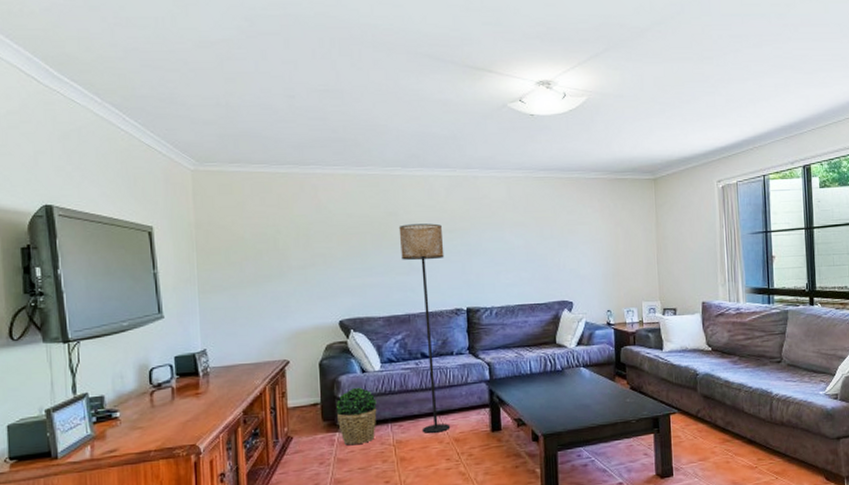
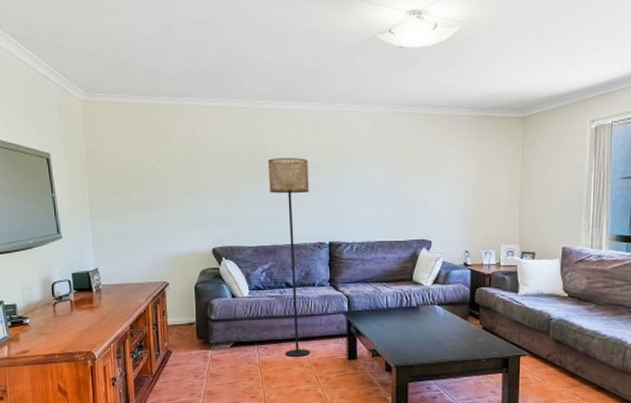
potted plant: present [335,387,377,446] -> none [209,311,245,363]

